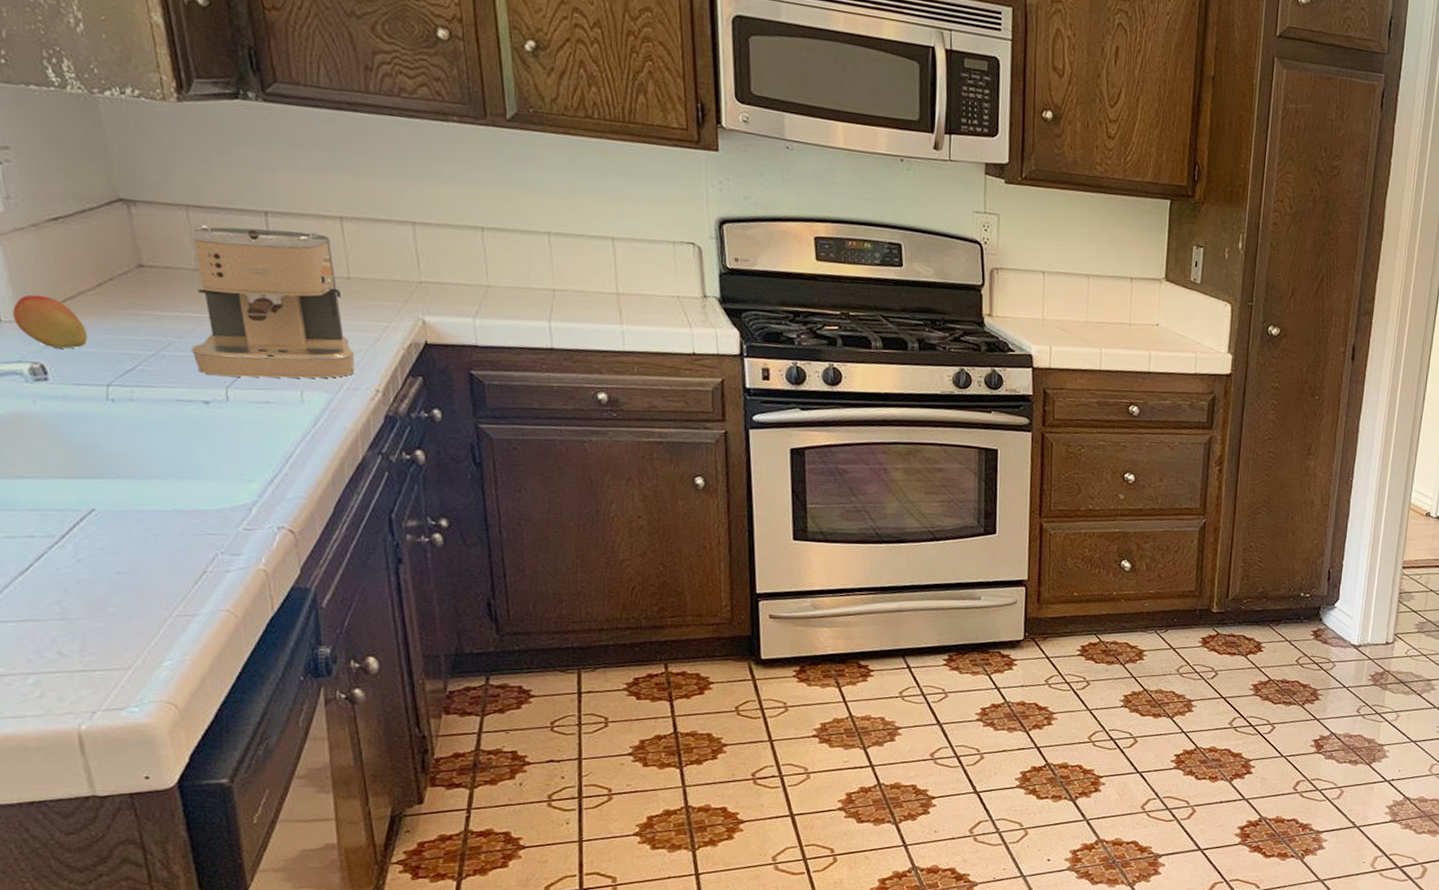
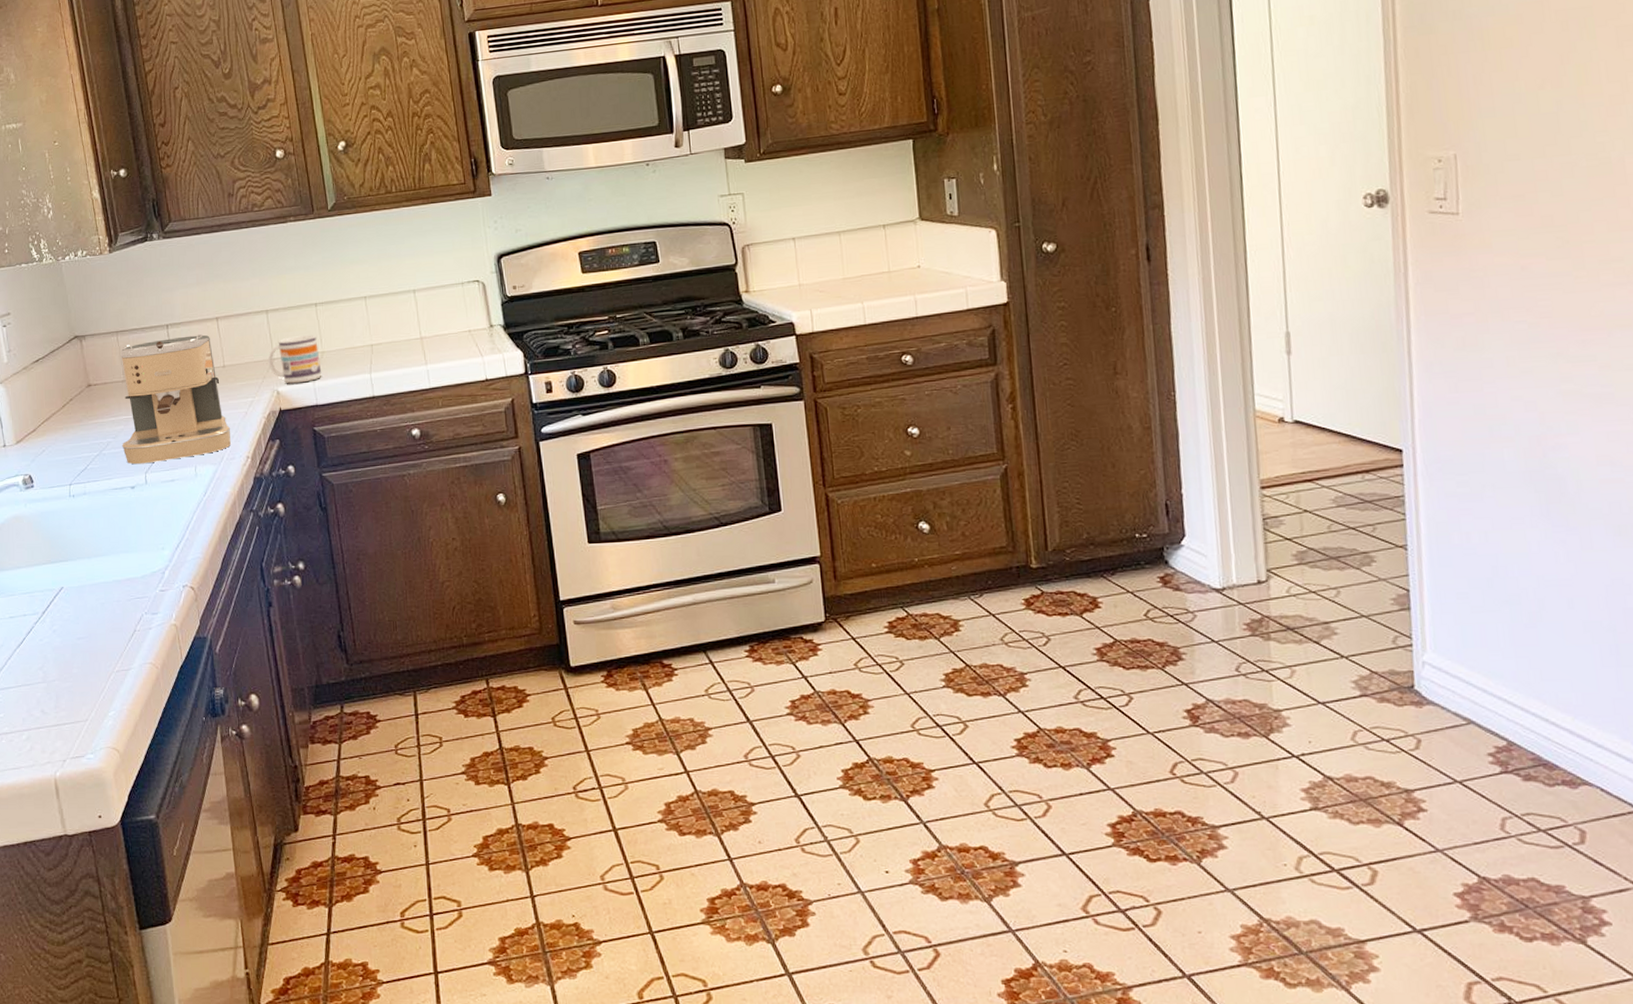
fruit: present [12,294,88,349] -> none [12,421,58,461]
mug: none [413,260,485,317] -> present [268,335,322,384]

